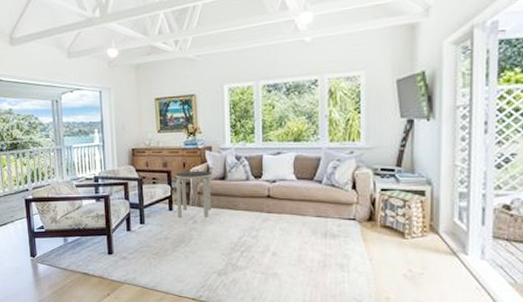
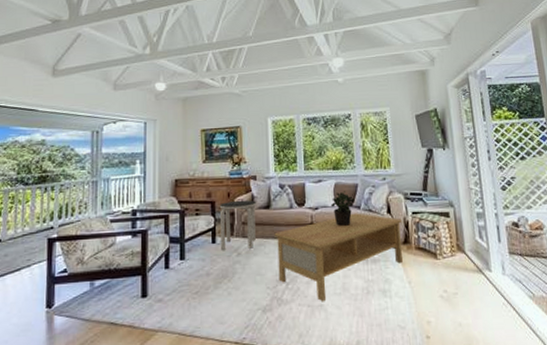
coffee table: none [230,187,368,271] -> present [274,213,403,302]
potted plant: none [289,164,316,201] -> present [331,191,355,227]

